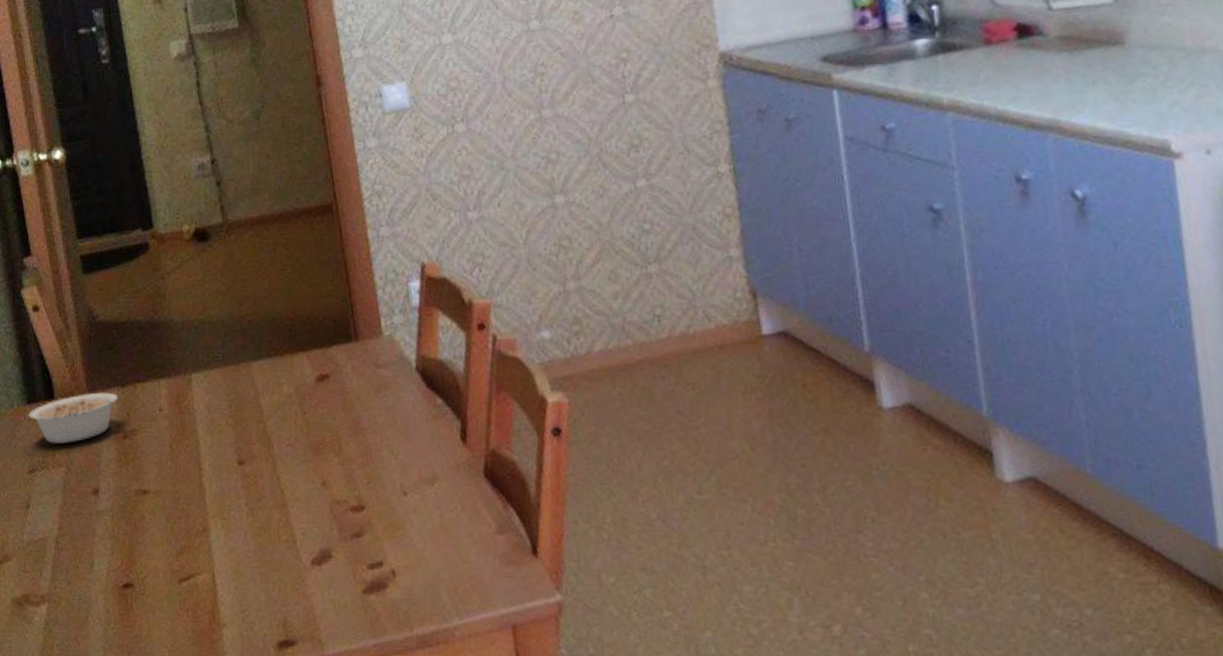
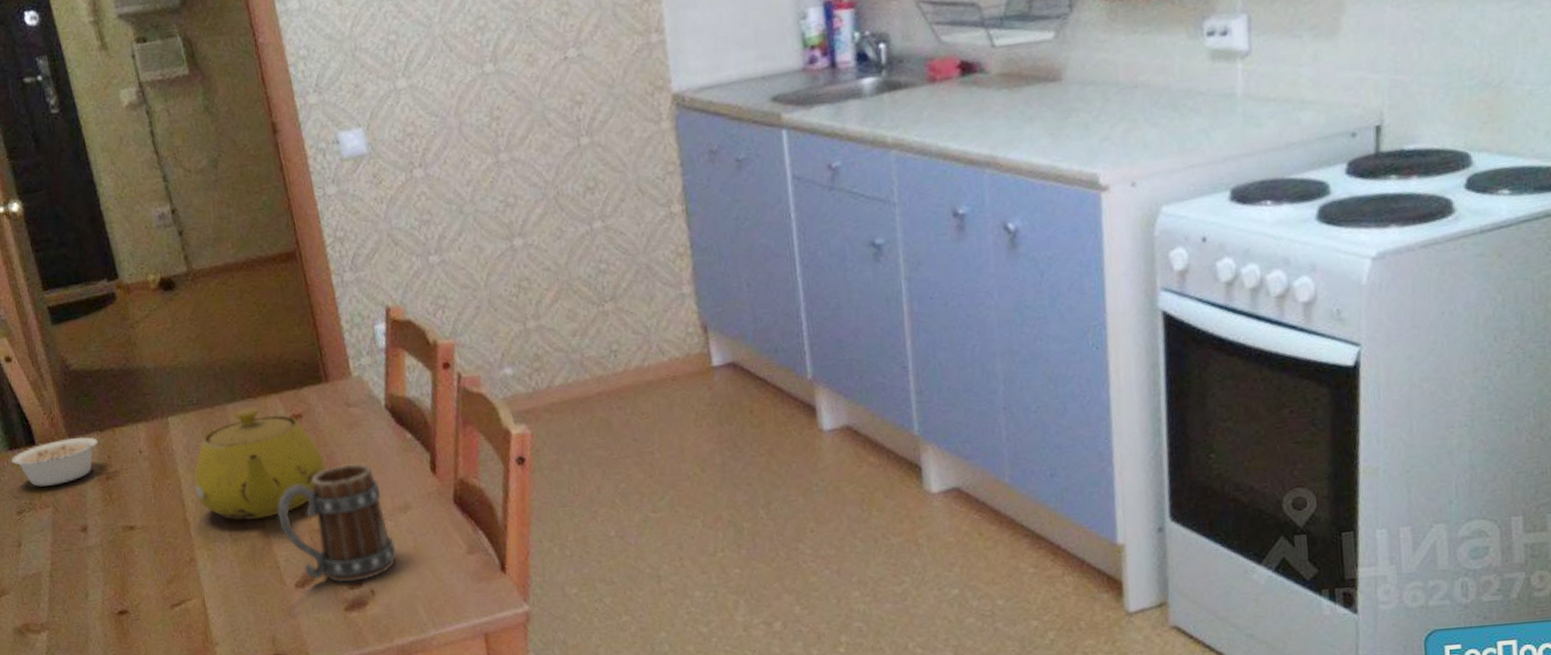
teapot: none [212,365,352,489] -> present [193,407,327,521]
mug: none [297,429,421,561] -> present [277,463,396,583]

